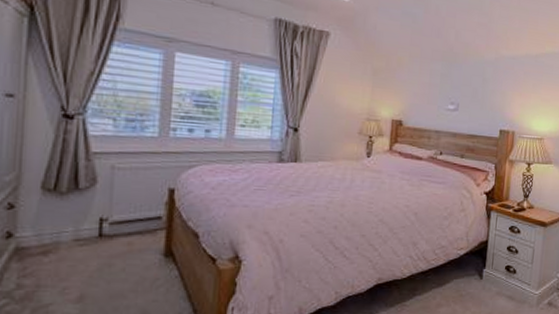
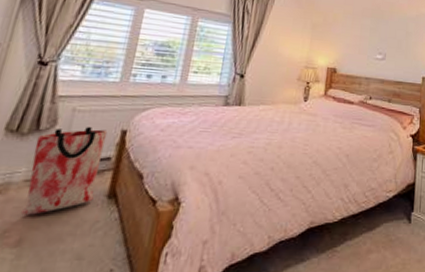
bag: none [77,186,154,273] -> present [21,127,108,215]

